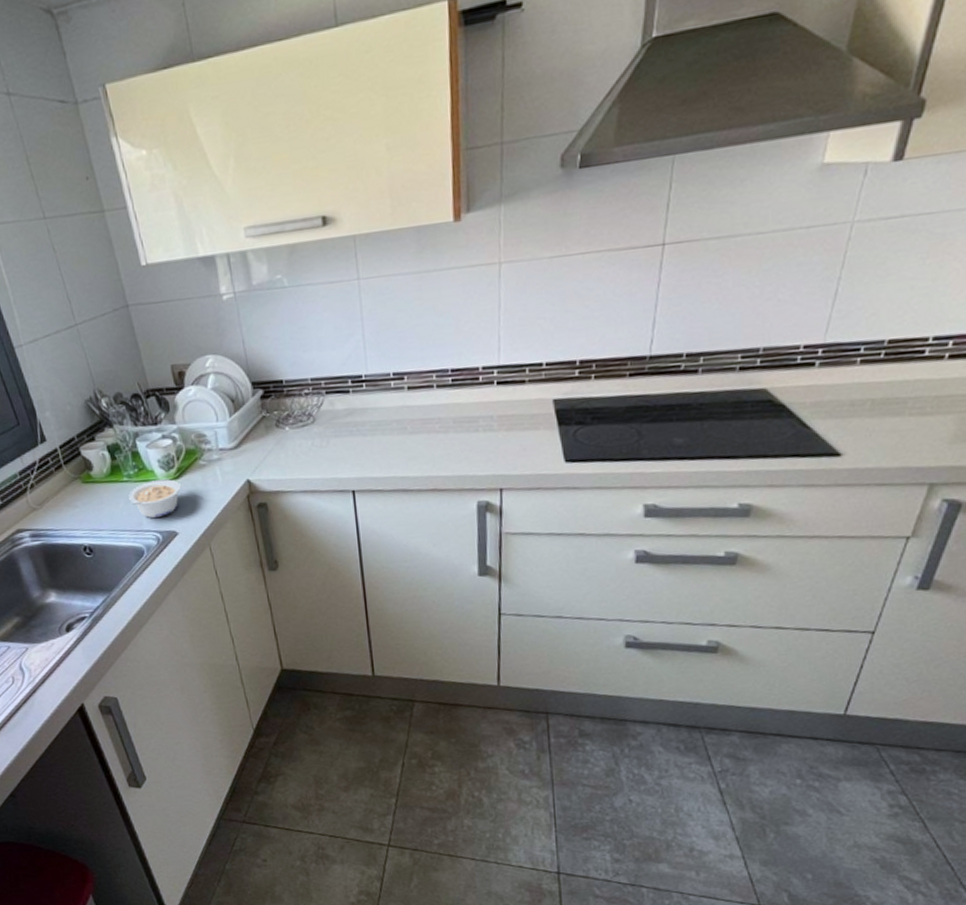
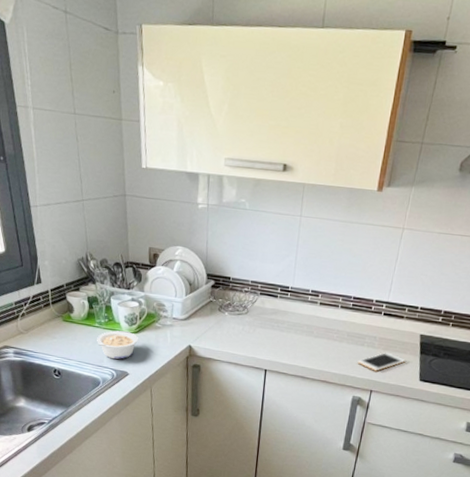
cell phone: none [474,432,540,462] -> present [357,352,406,371]

